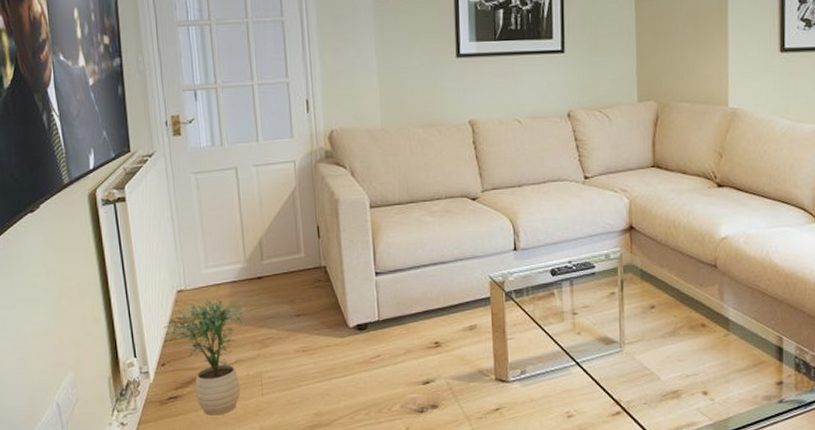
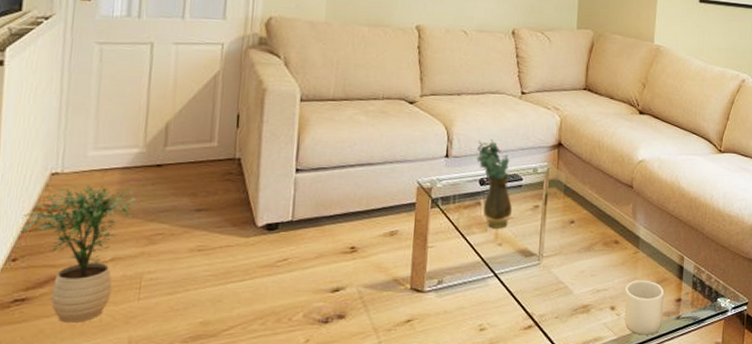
vase: none [545,228,588,318] -> present [476,139,513,229]
mug: none [718,363,763,420] -> present [624,280,665,335]

